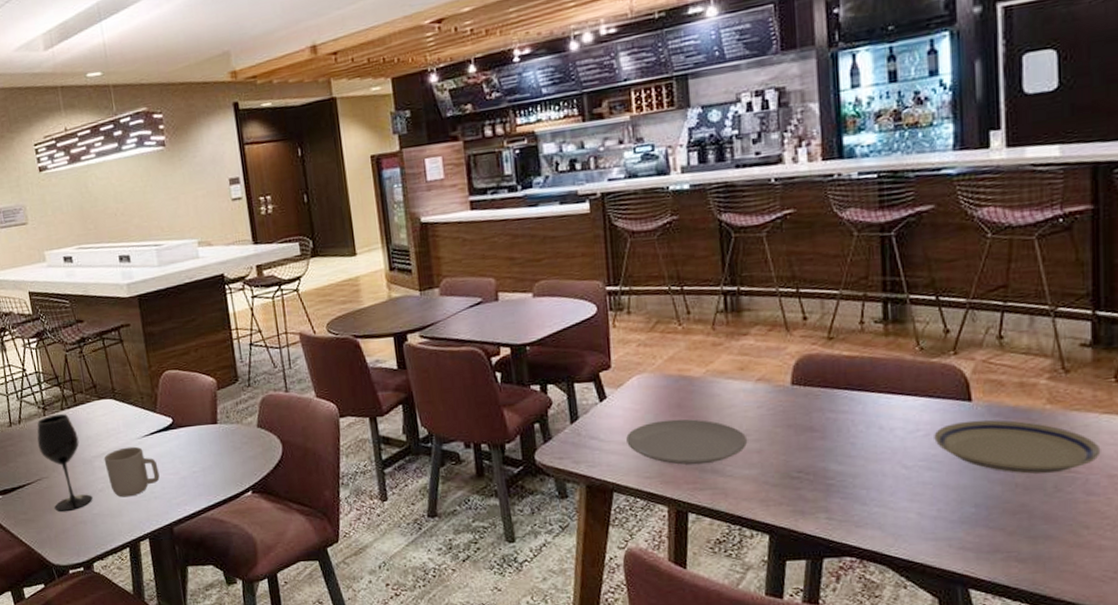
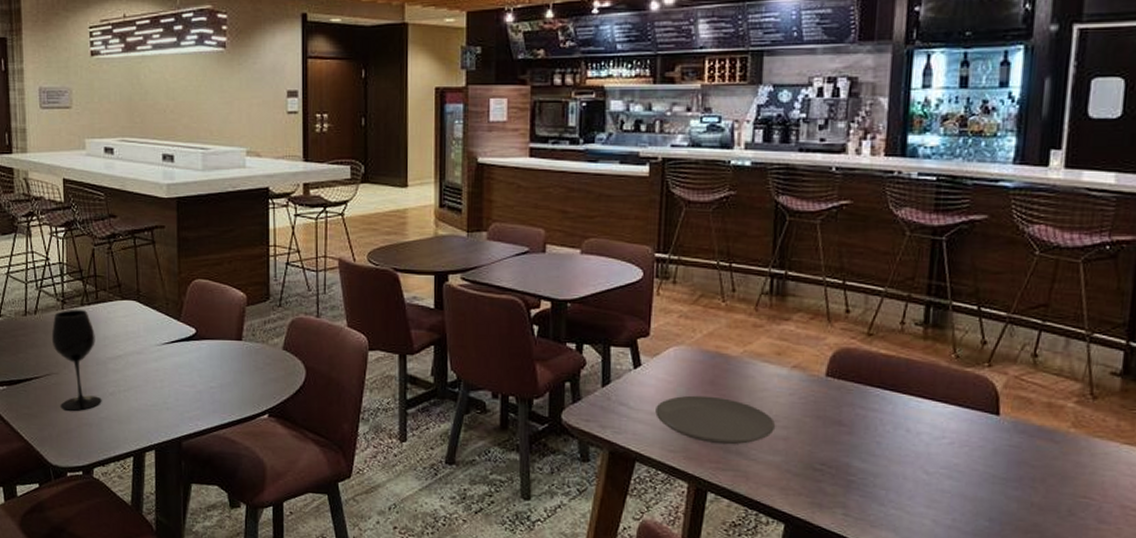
mug: present [104,446,160,498] -> none [119,352,175,405]
plate: present [934,419,1101,474] -> none [958,434,1118,496]

